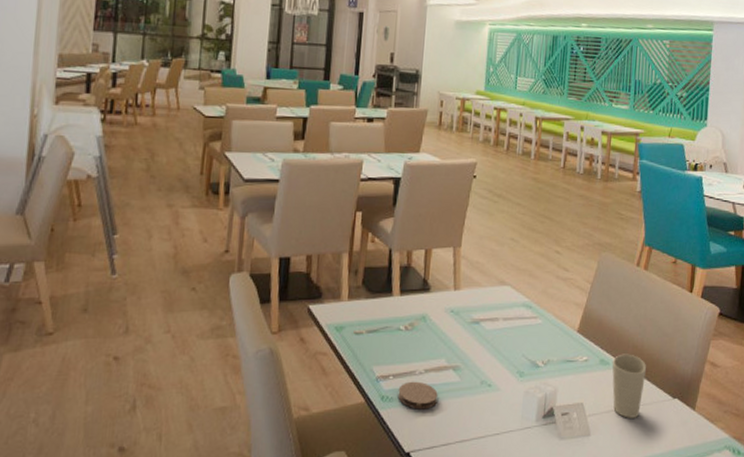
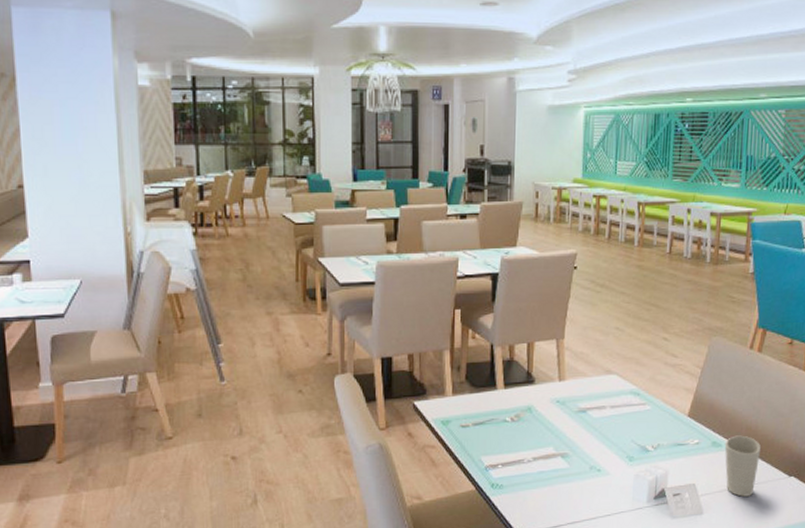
coaster: present [398,381,438,410] -> none [507,469,547,495]

